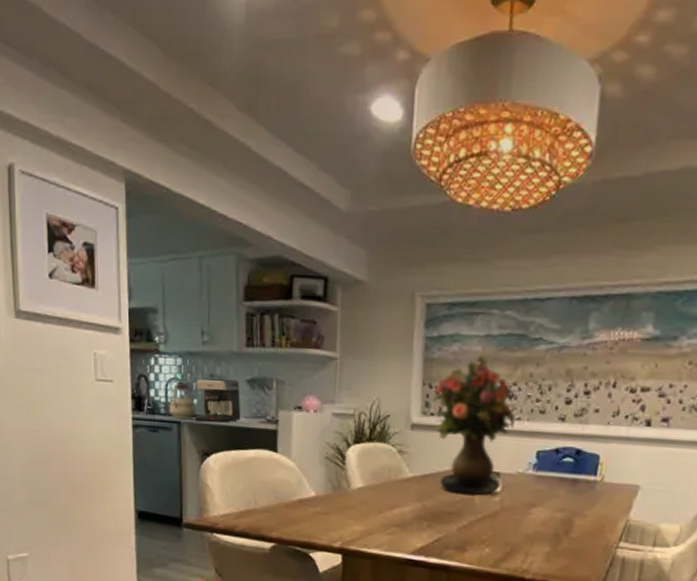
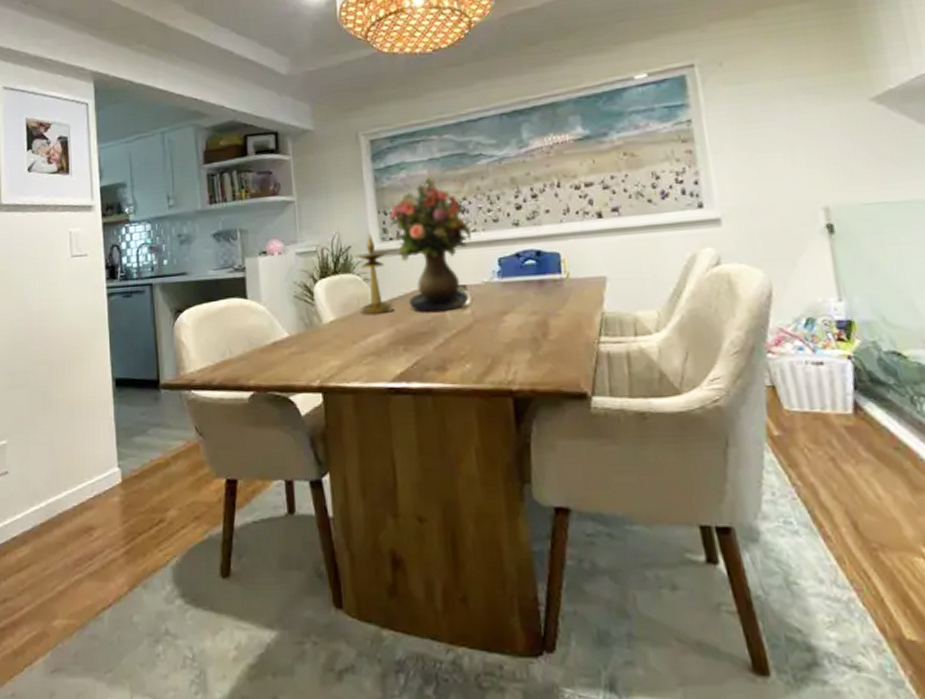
kettle: present [169,384,196,420] -> none [141,247,167,282]
coffee maker: present [194,378,241,423] -> none [165,236,210,281]
candlestick: none [390,404,427,489] -> present [355,233,394,316]

